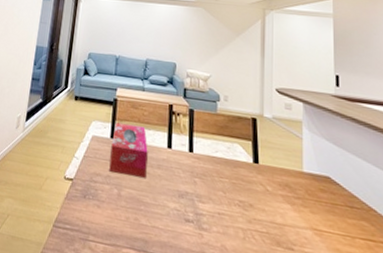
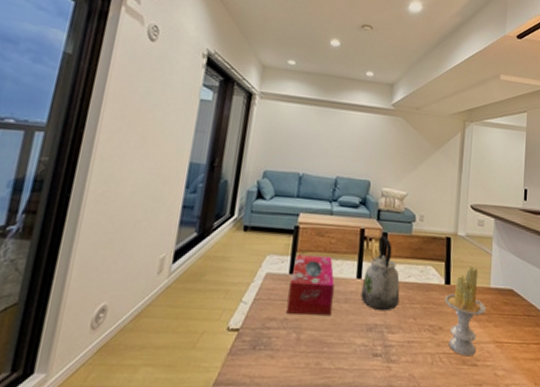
kettle: none [172,112,208,181] -> present [360,236,400,311]
candle: none [254,147,300,239] -> present [444,266,486,357]

